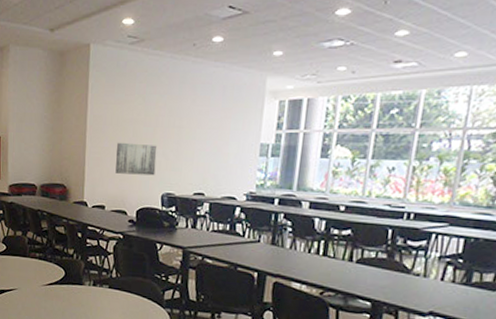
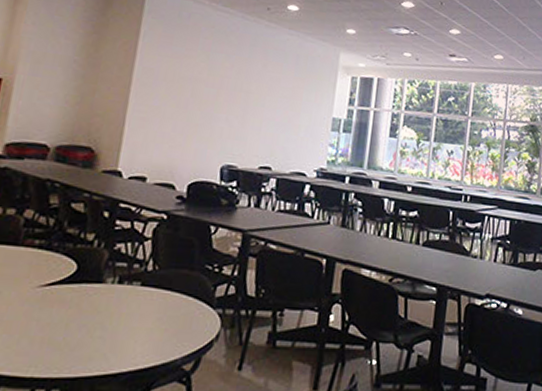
wall art: present [115,142,157,176] -> none [165,101,220,144]

